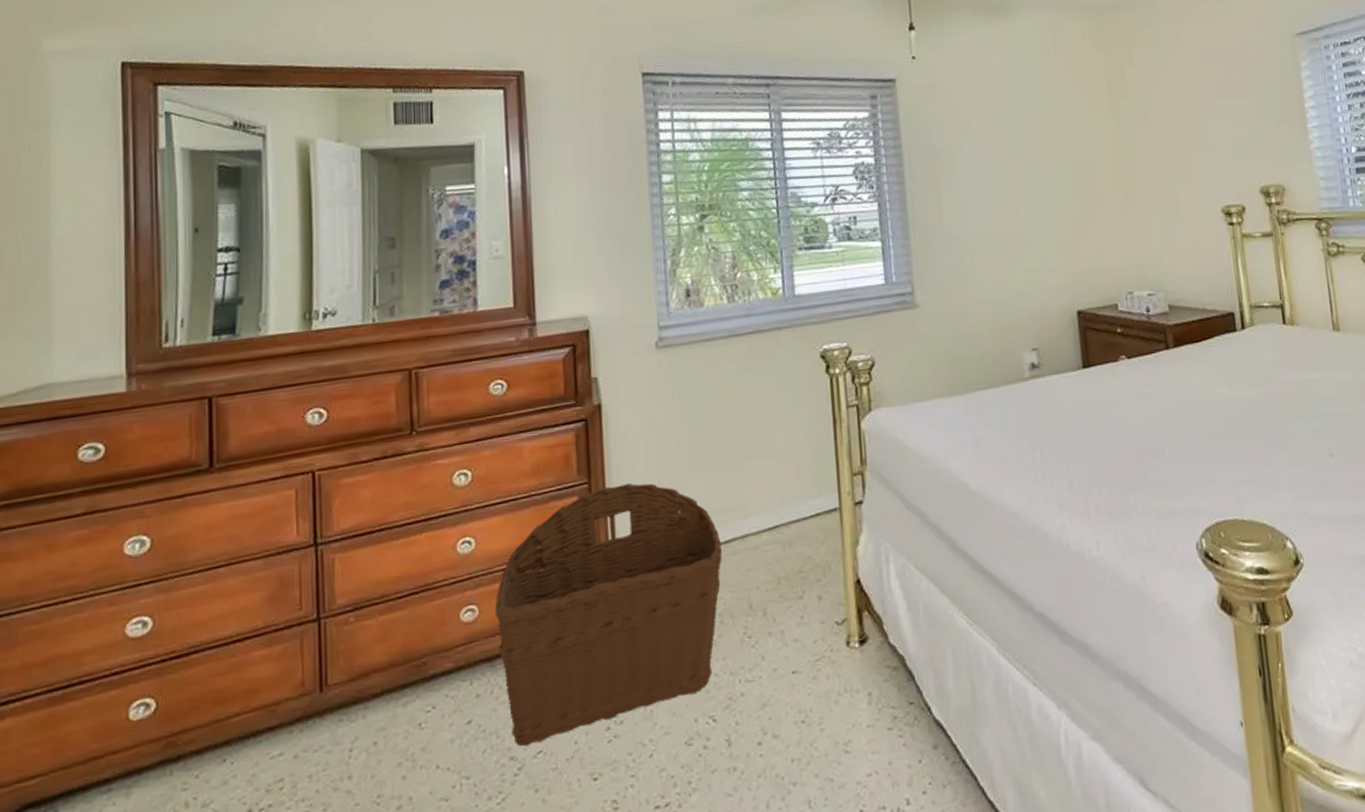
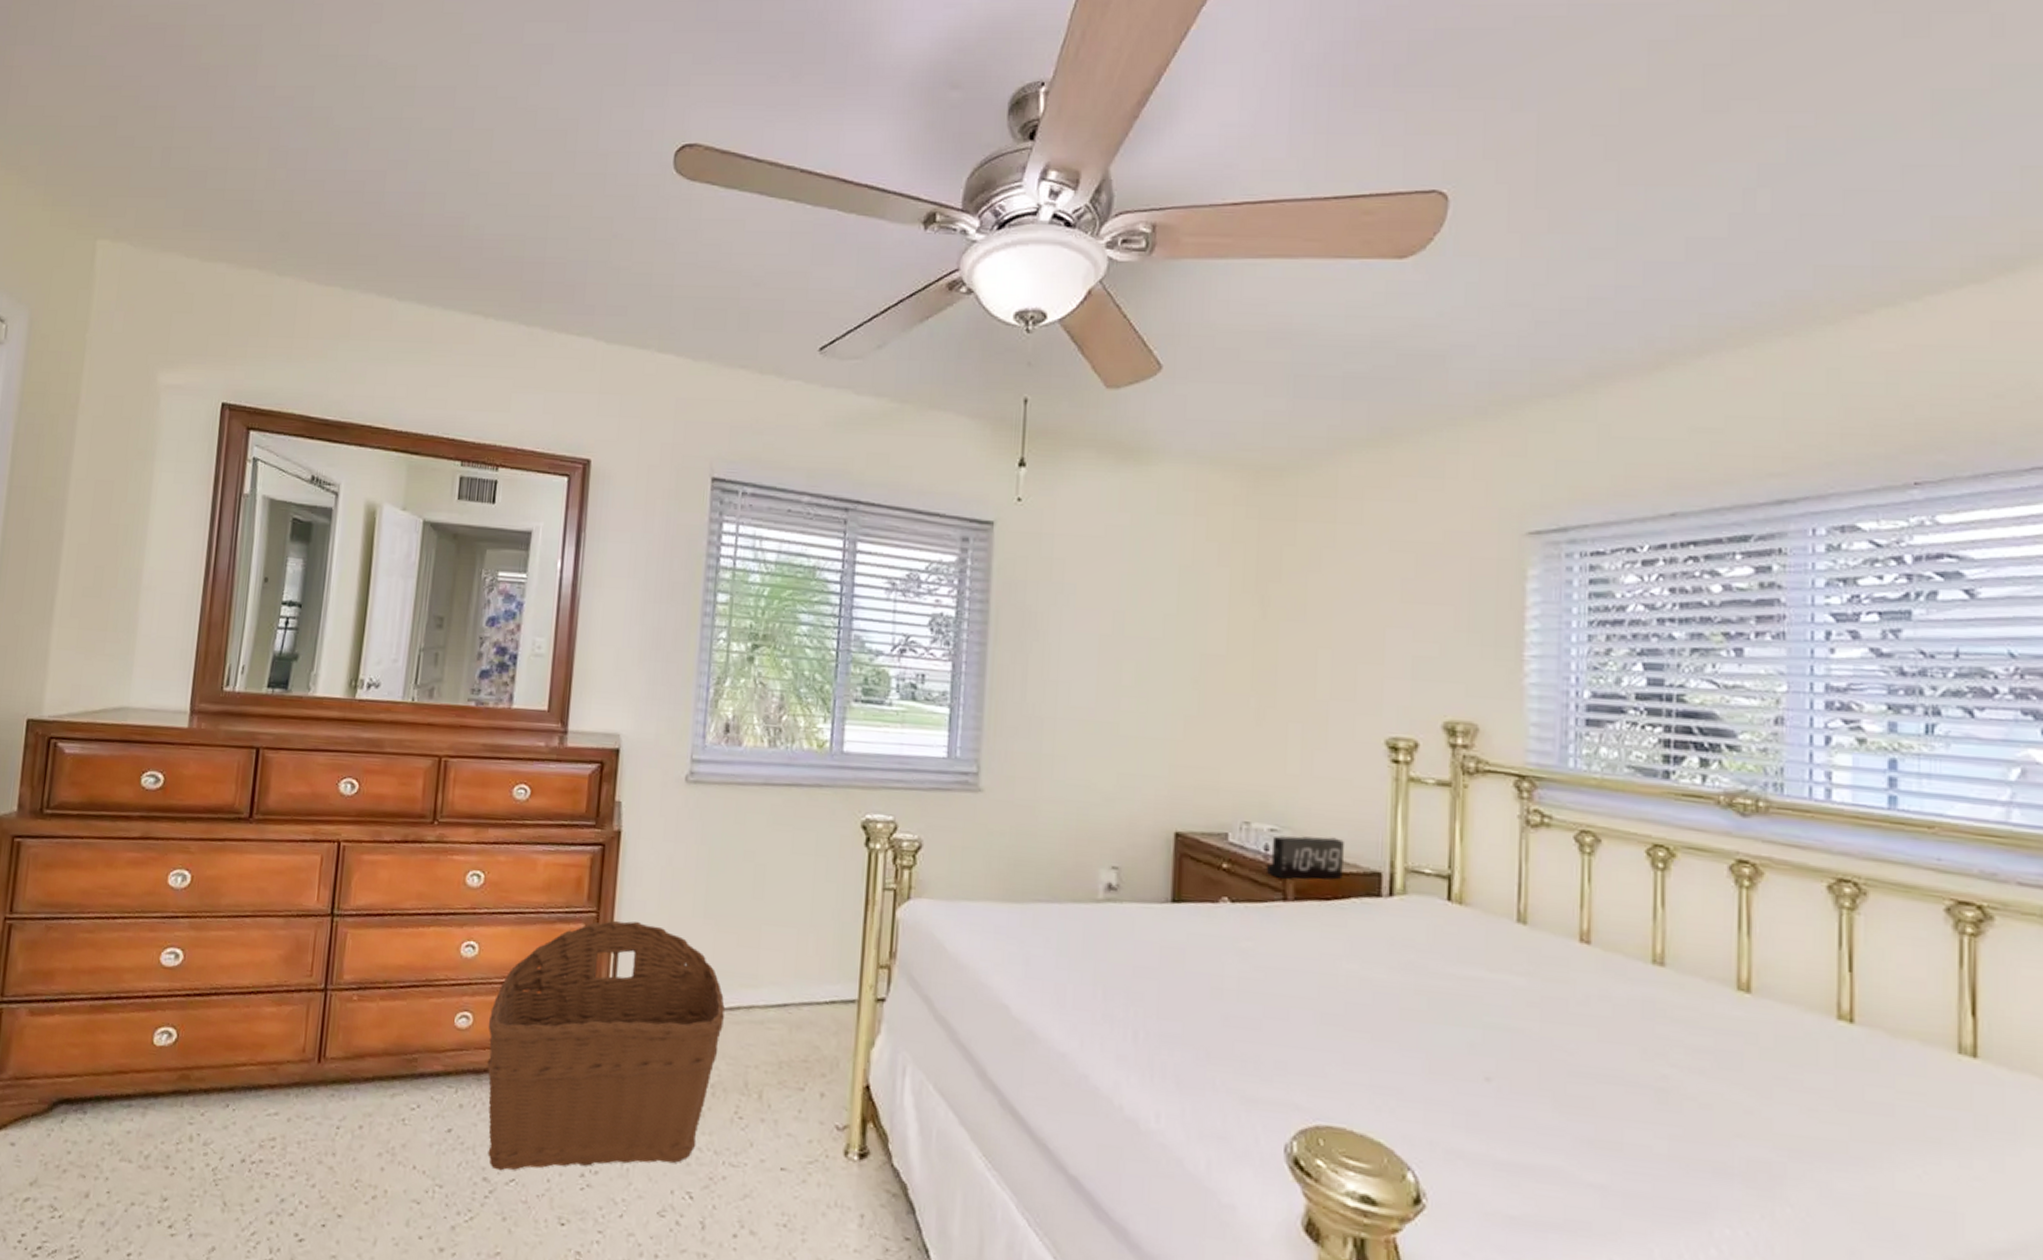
alarm clock: none [1149,291,1207,332] -> present [1265,835,1345,880]

